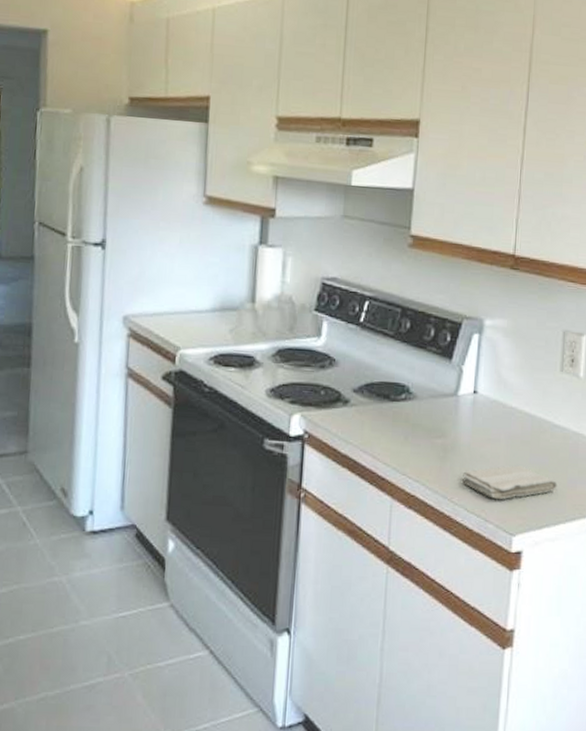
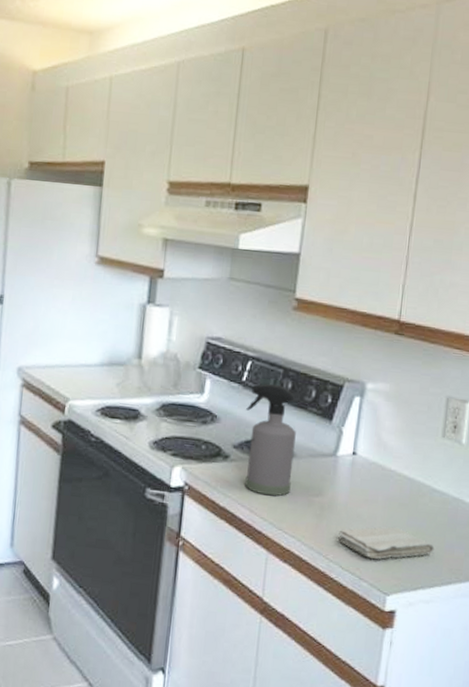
spray bottle: none [365,324,416,440] -> present [245,384,296,496]

